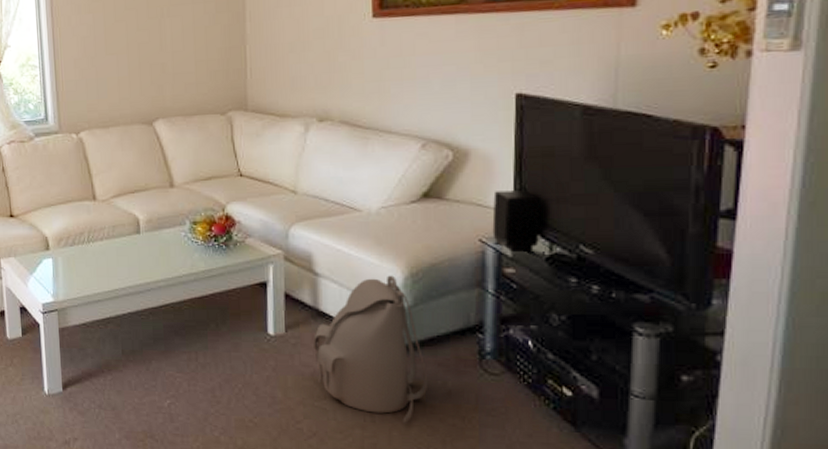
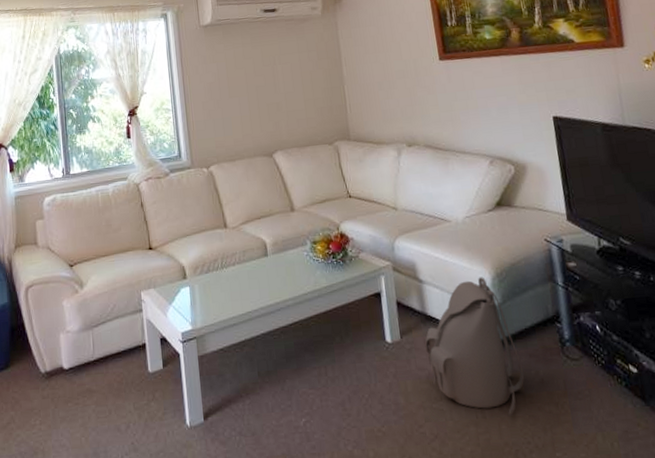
speaker: present [492,190,542,253] -> none [549,195,590,249]

